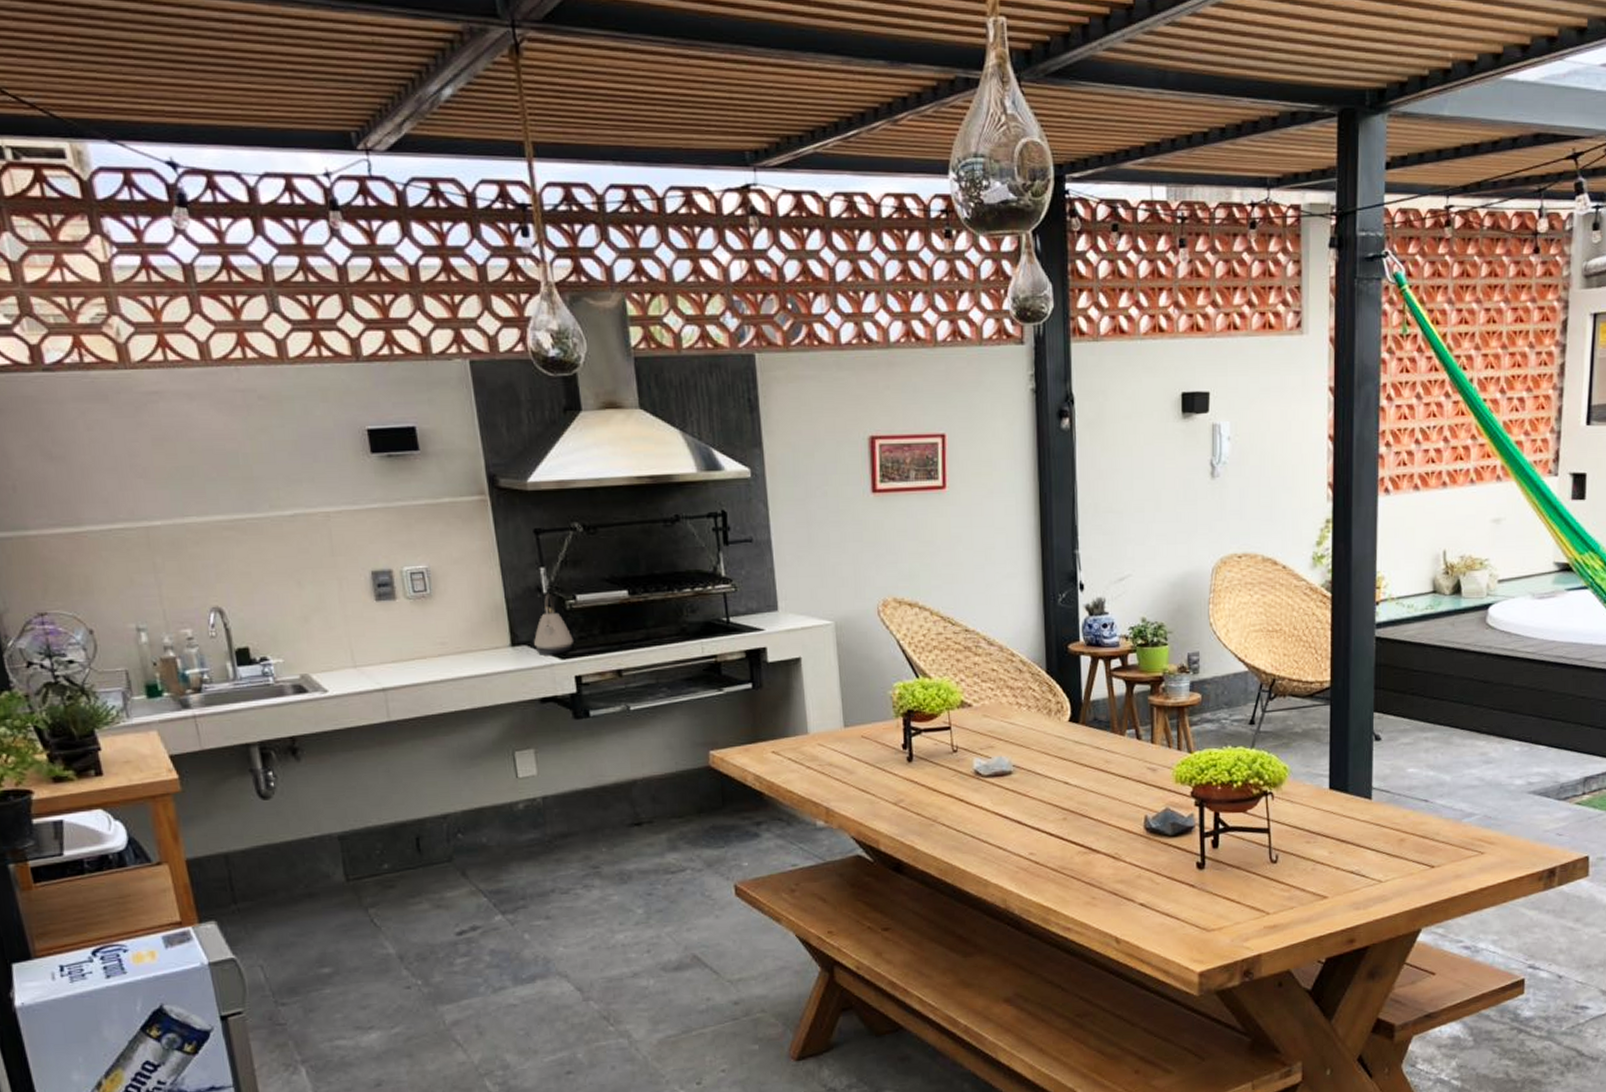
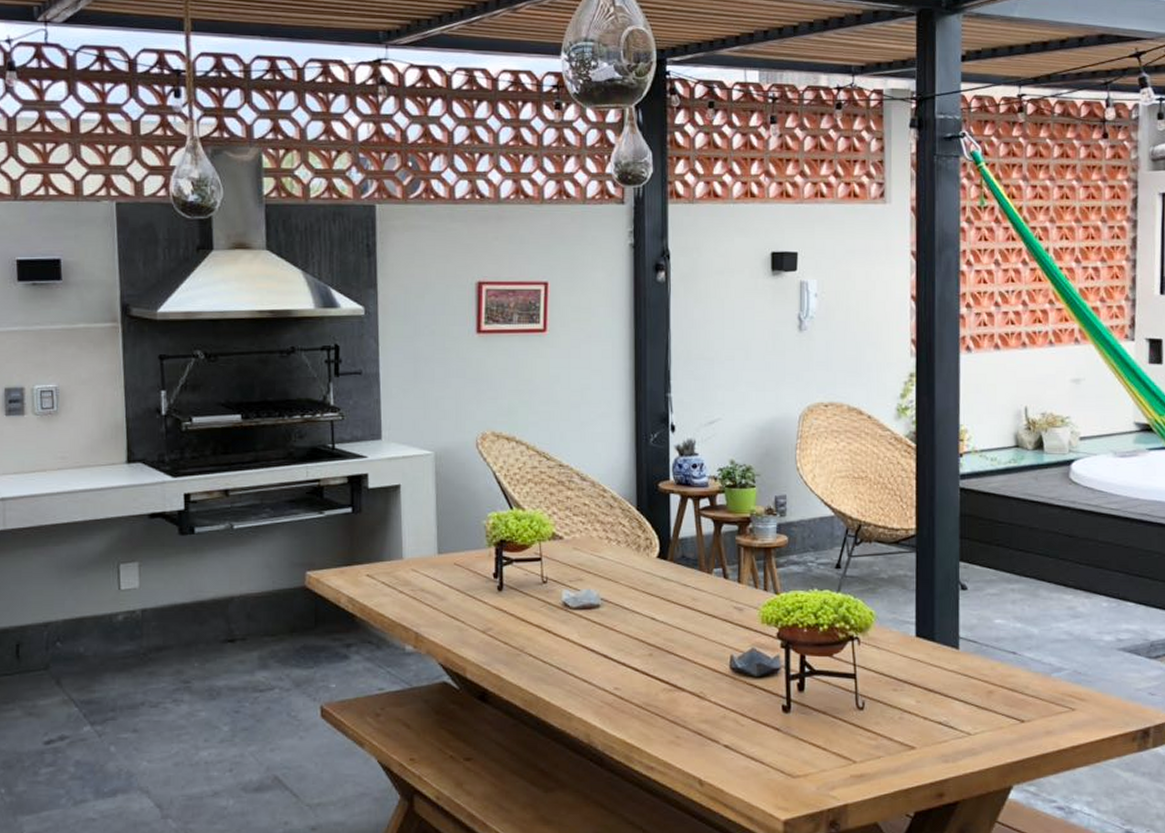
kettle: present [533,593,575,656] -> none [148,414,187,474]

